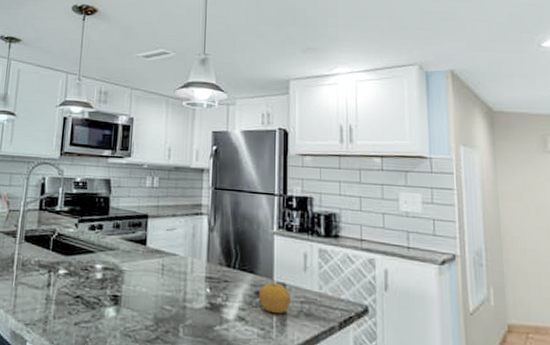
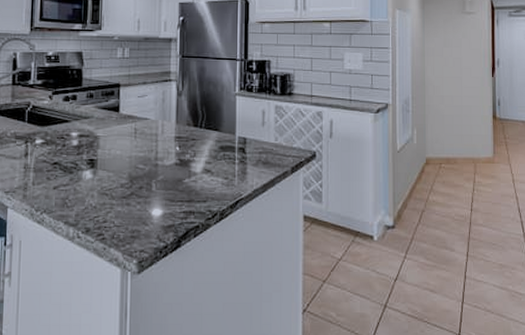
fruit: present [258,278,291,315] -> none [222,133,251,165]

